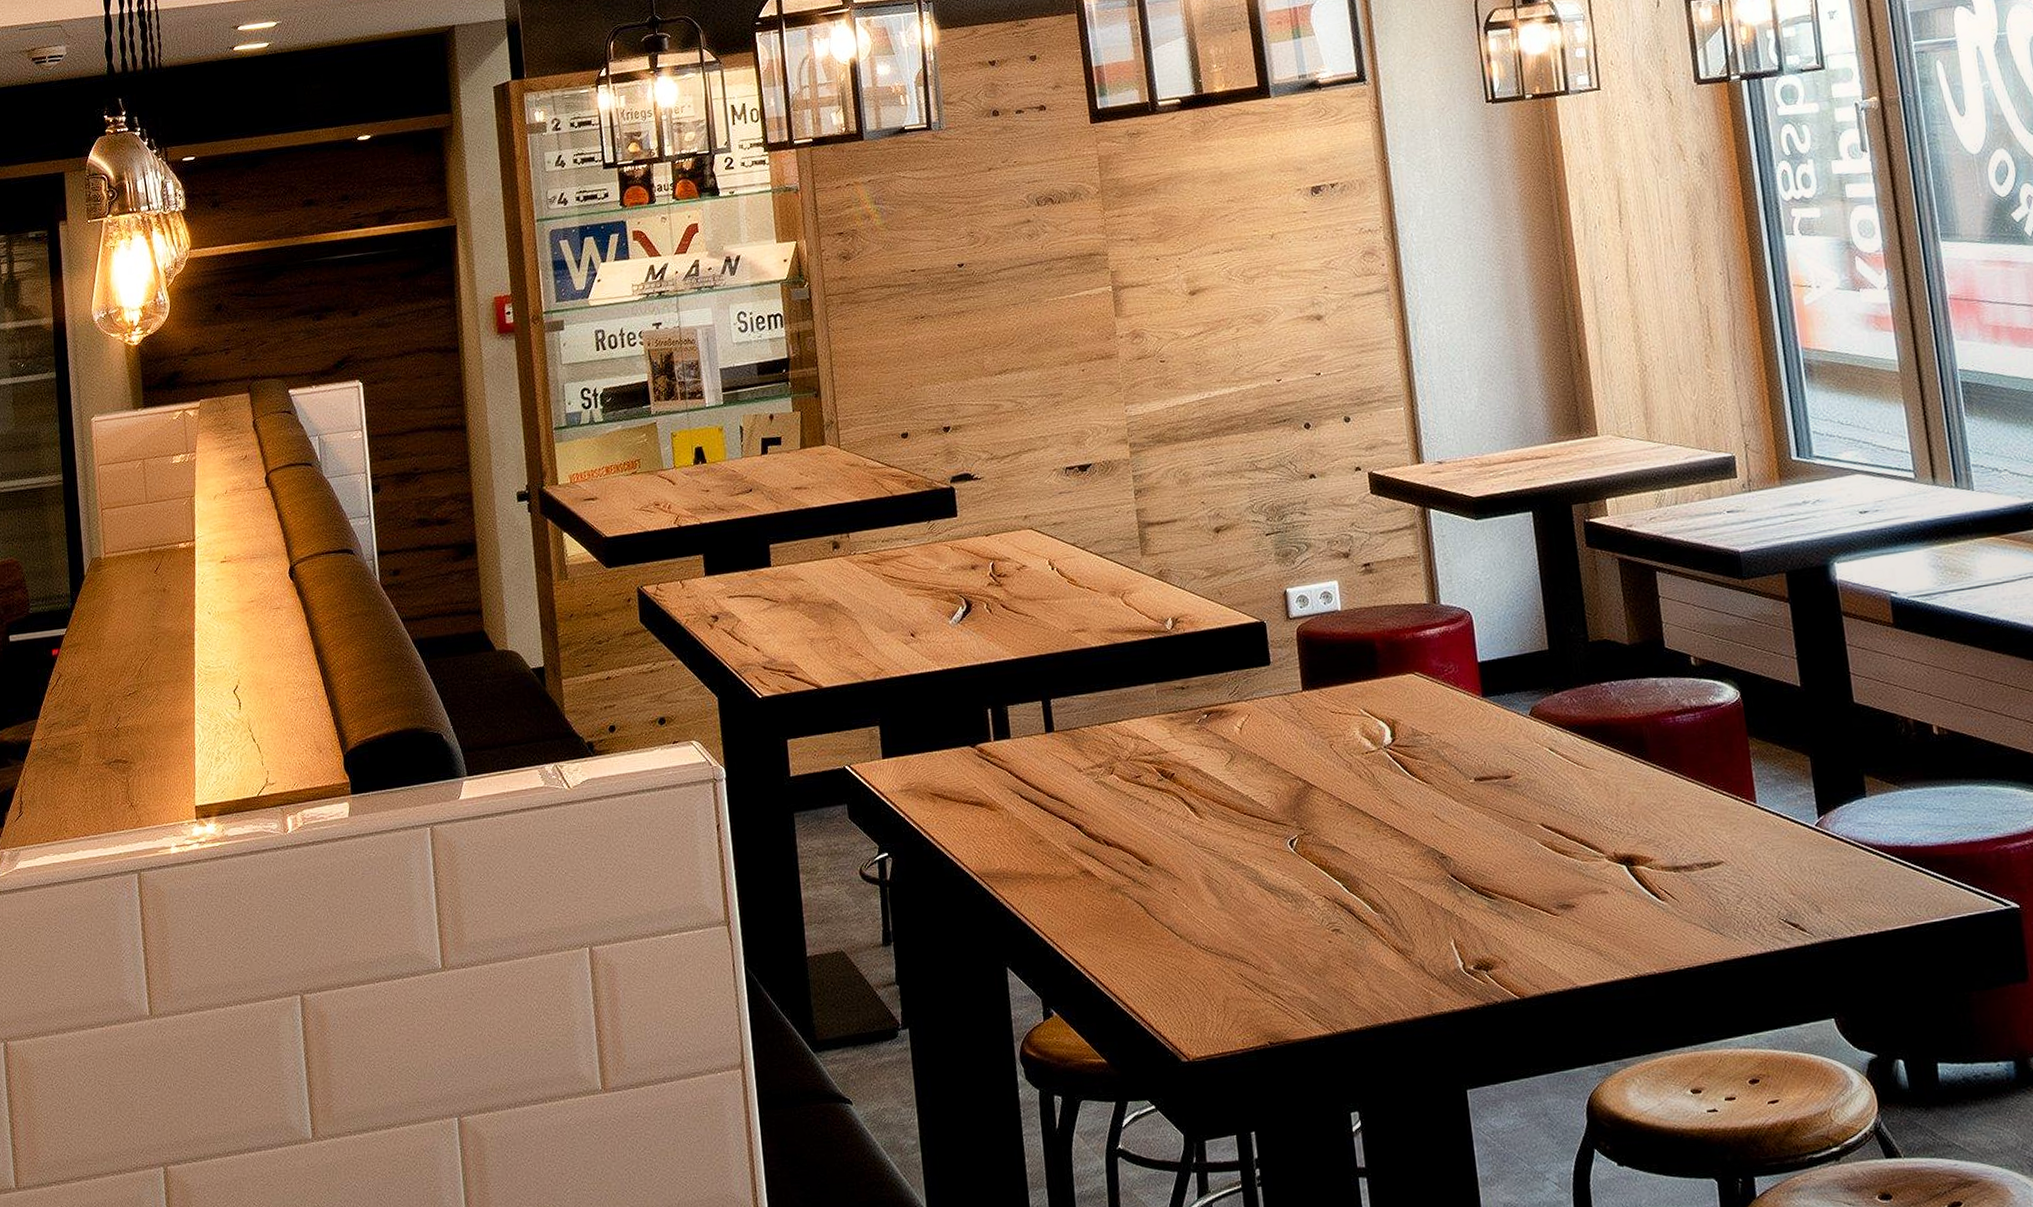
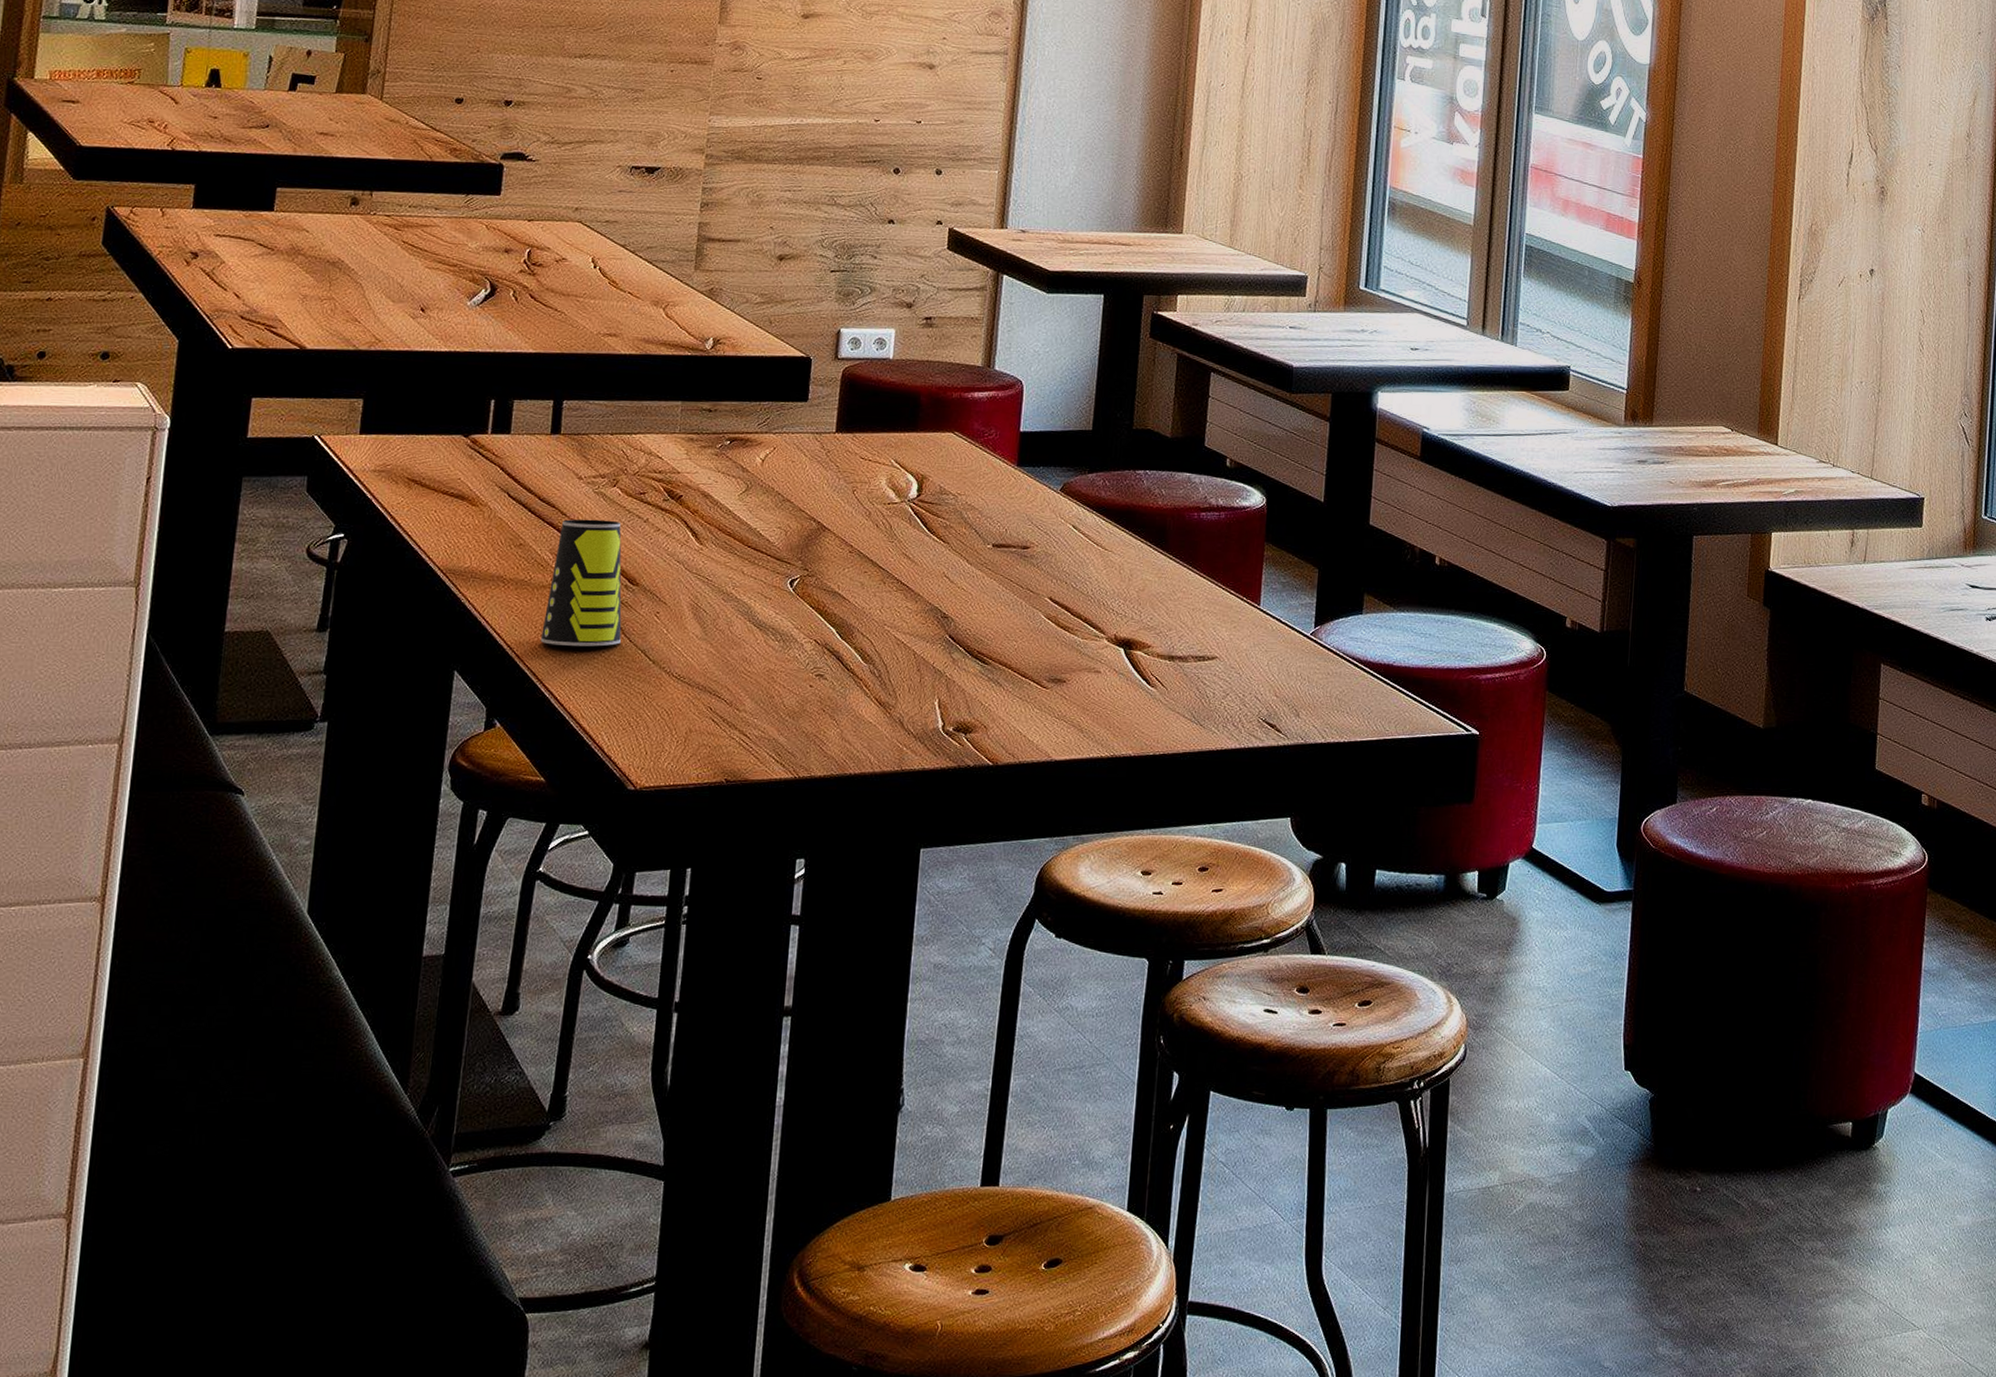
cup: none [1072,806,1147,932] -> present [540,519,622,647]

